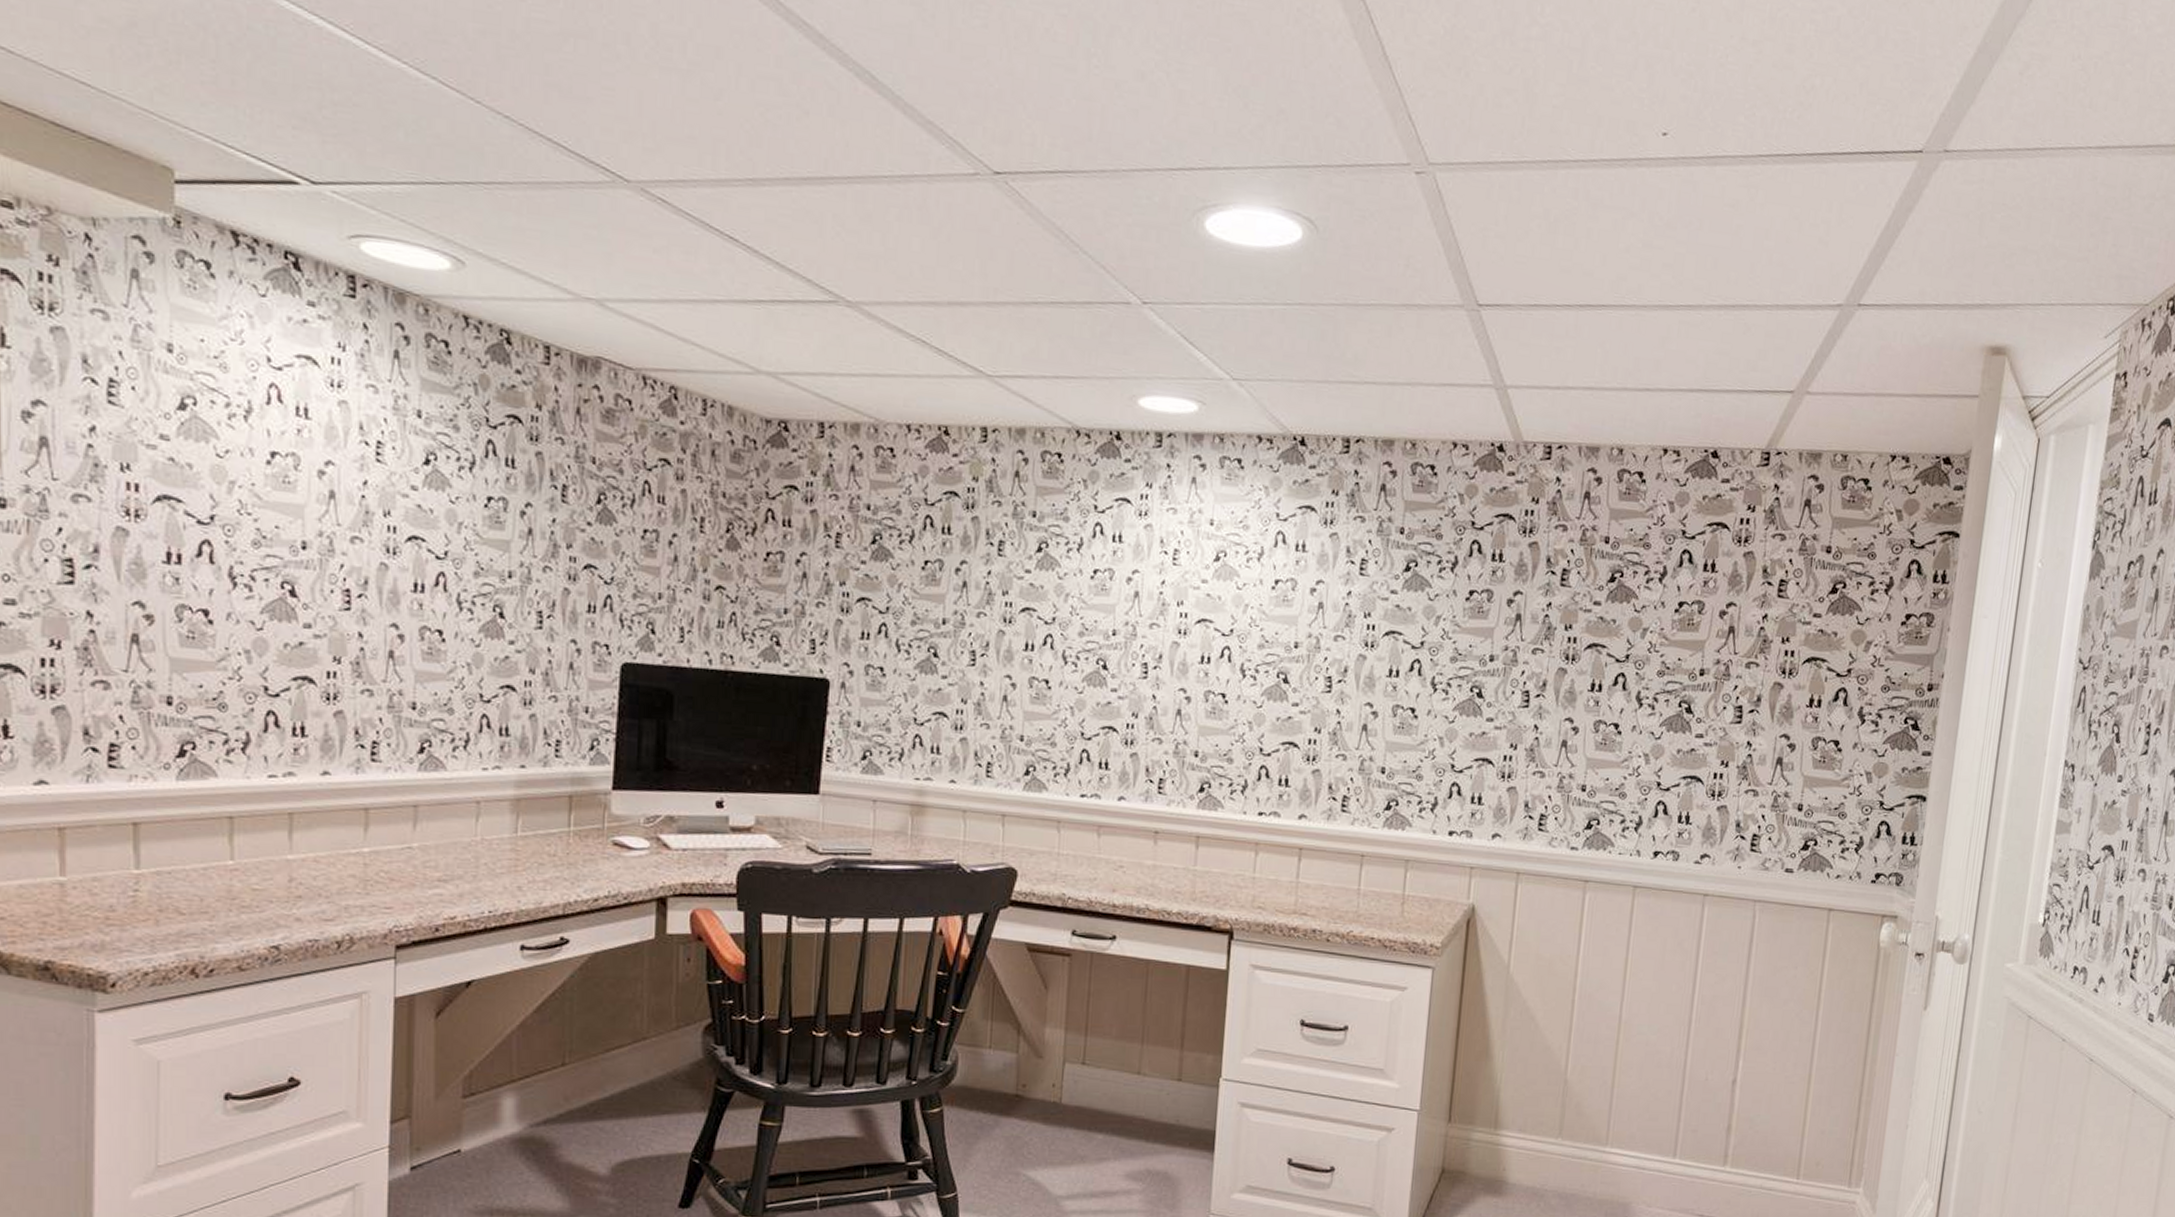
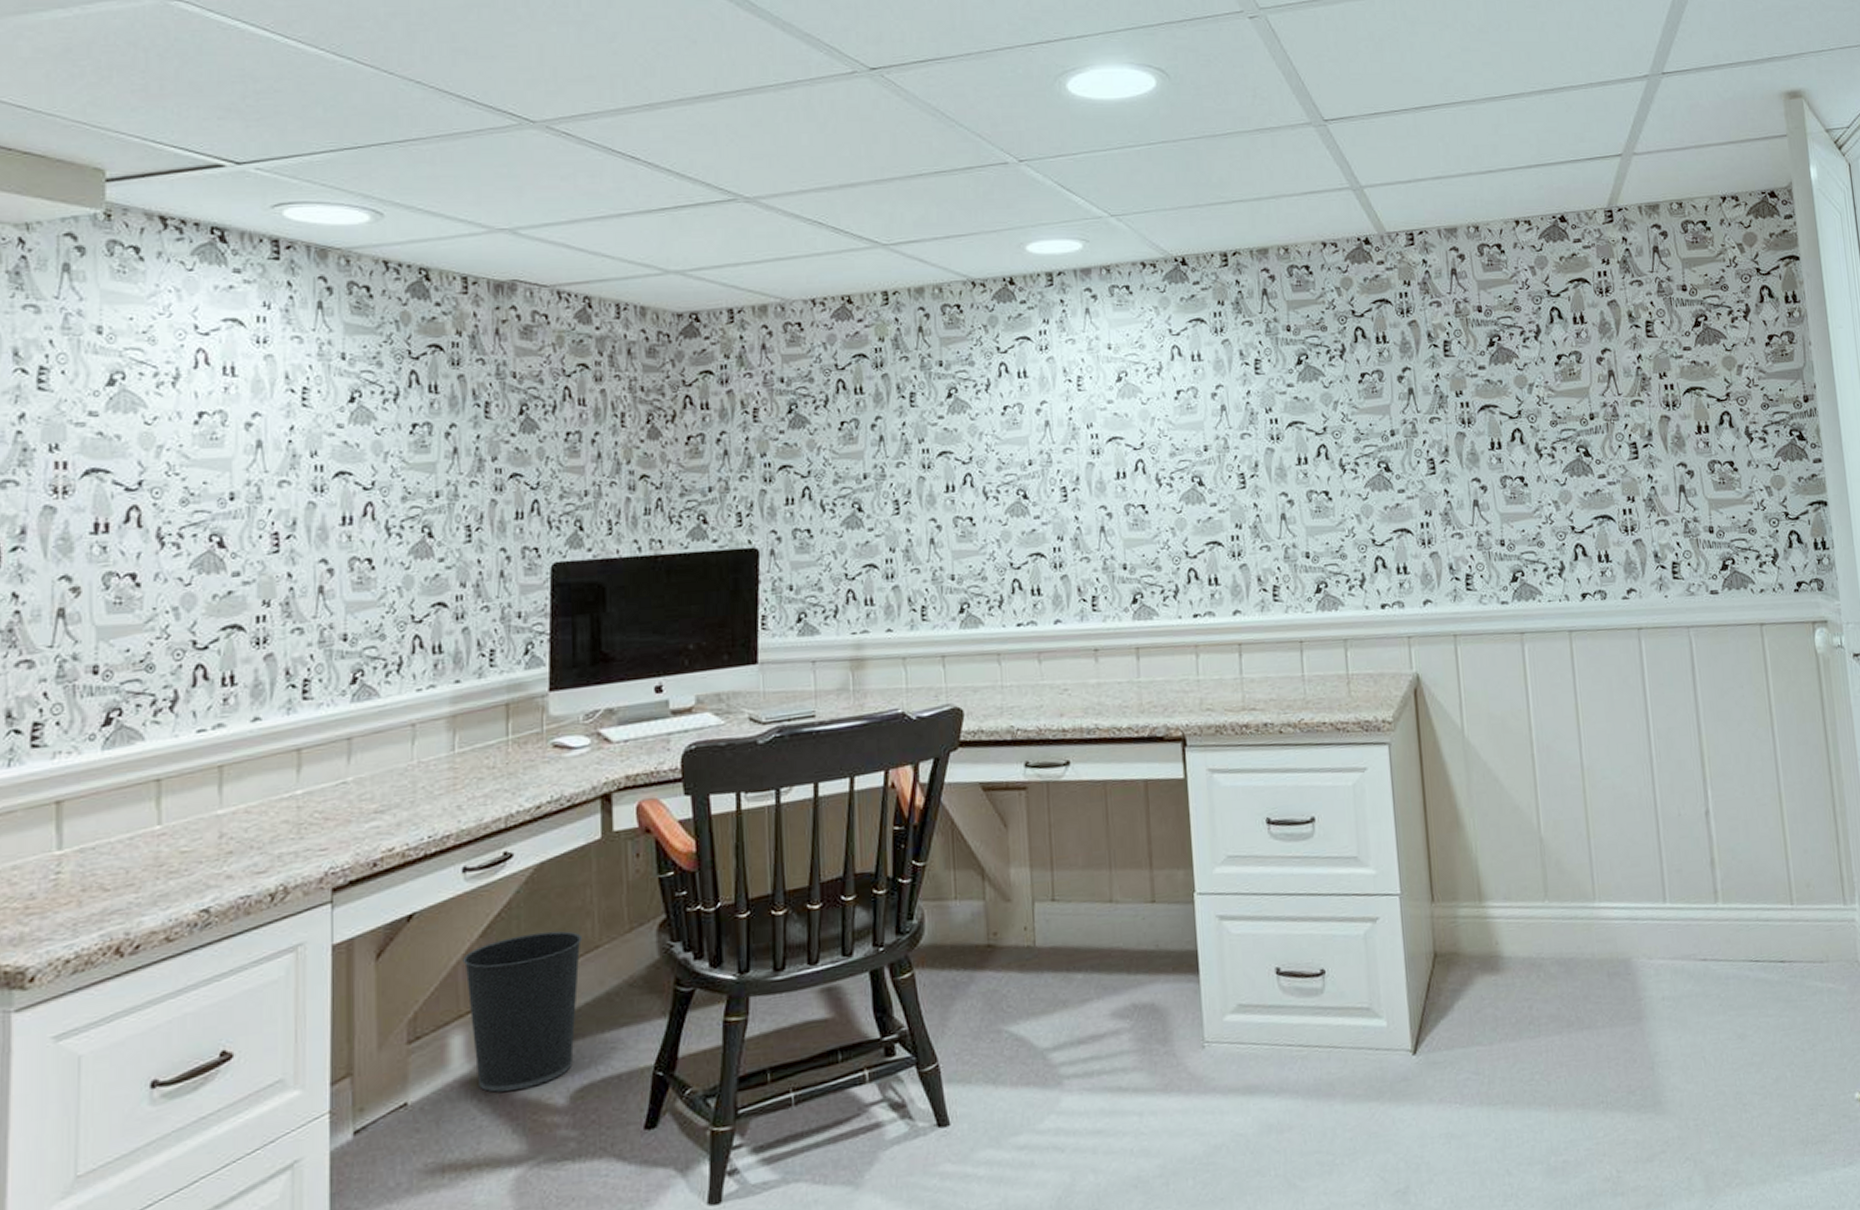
wastebasket: none [517,1016,632,1155] -> present [462,931,583,1093]

